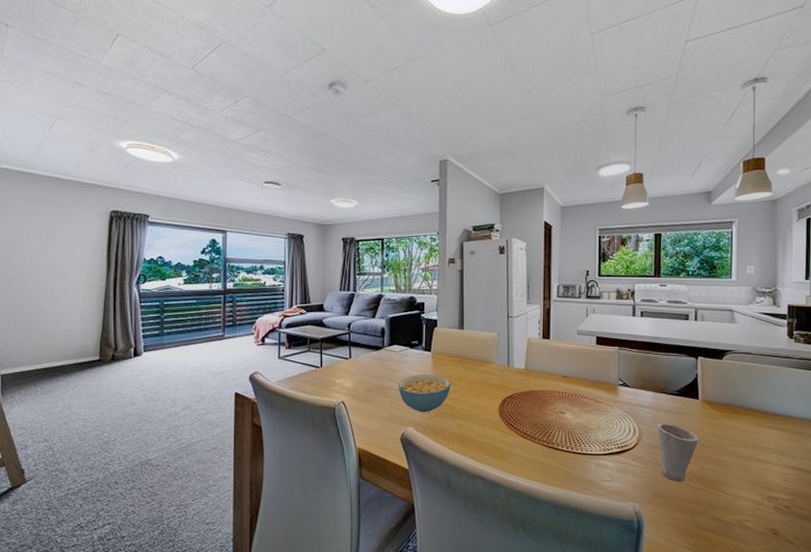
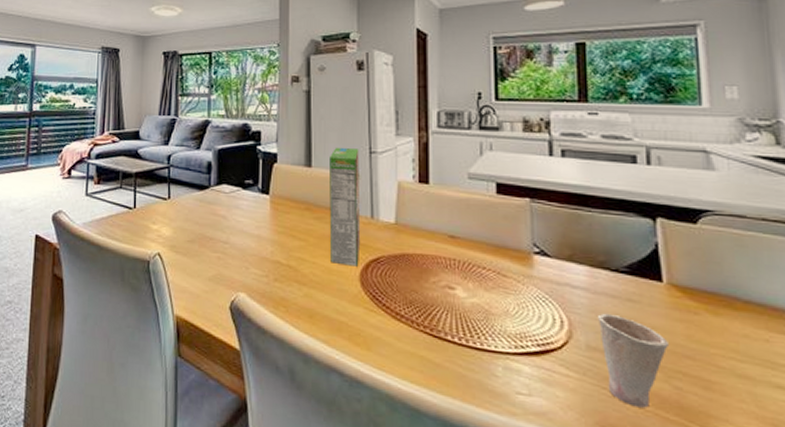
cereal bowl: present [397,374,451,413] -> none [226,223,295,275]
cereal box: none [477,313,500,402] -> present [329,147,361,266]

